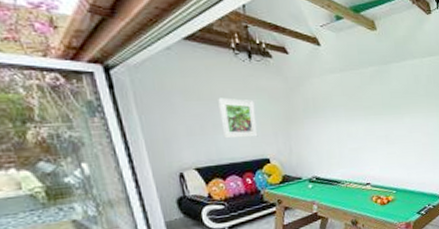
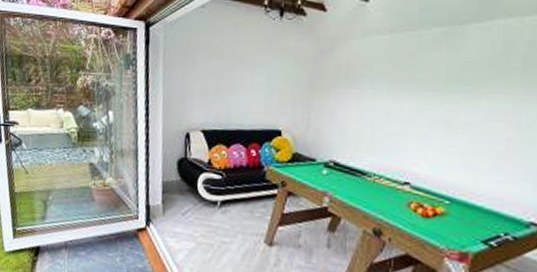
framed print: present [218,97,258,139] -> none [236,57,277,104]

